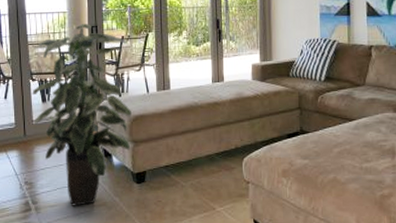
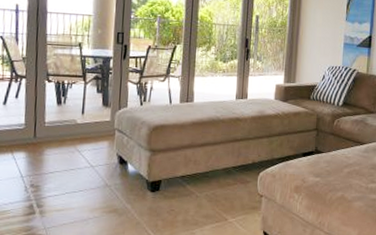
indoor plant: present [32,24,131,206] -> none [45,29,153,212]

